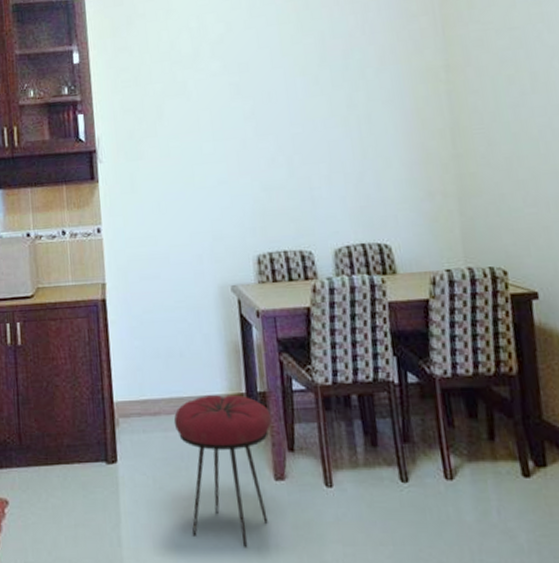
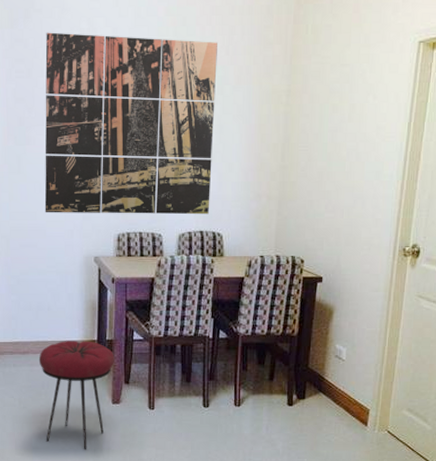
wall art: none [152,22,369,237] -> present [44,32,217,215]

